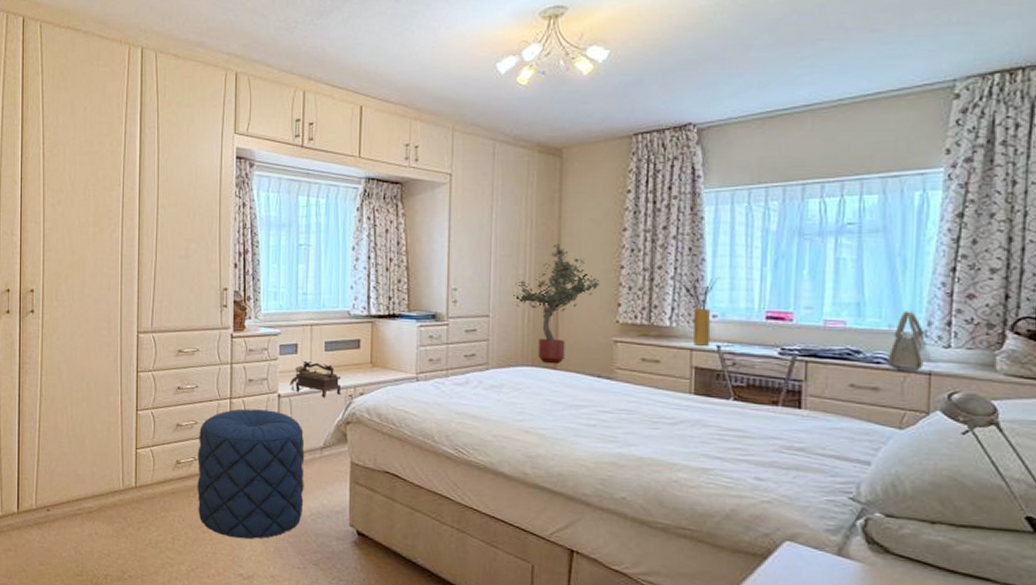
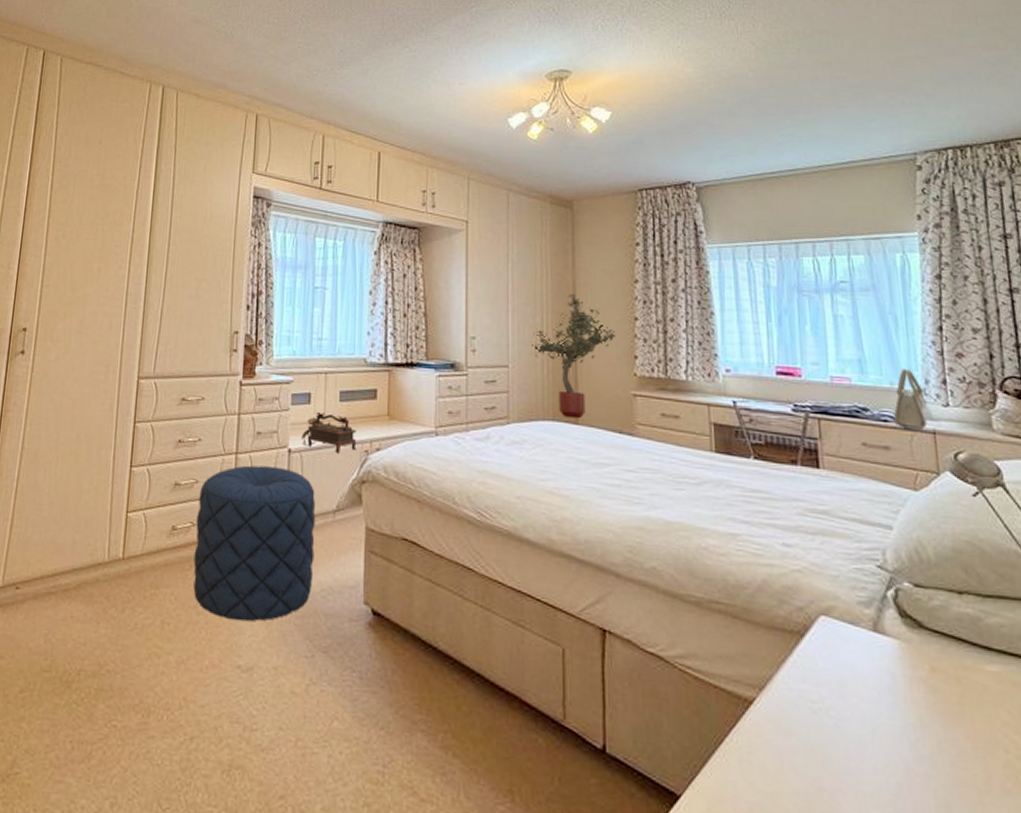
vase: present [682,277,719,346] -> none [694,331,729,401]

